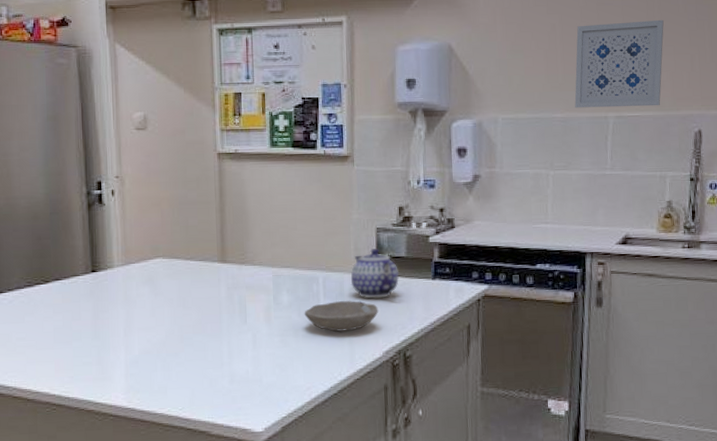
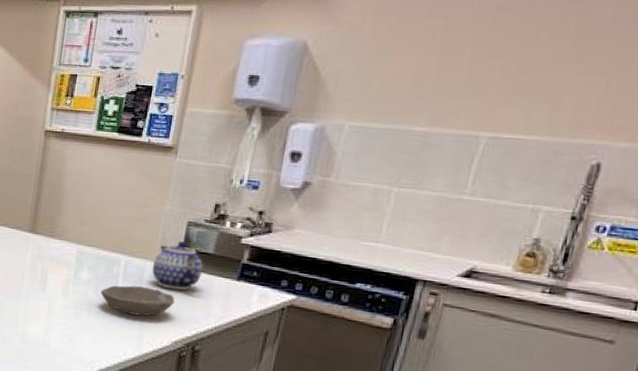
wall art: present [574,19,664,108] -> none [440,30,581,131]

